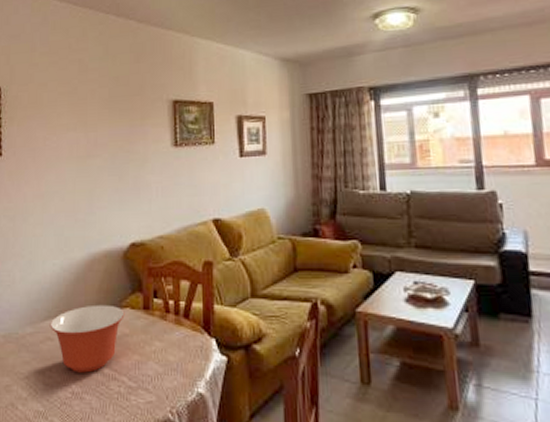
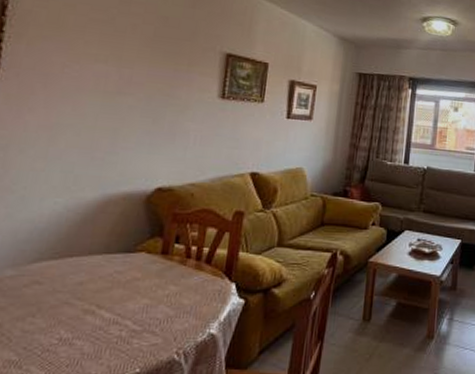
mixing bowl: present [50,304,125,373] -> none [39,247,139,318]

